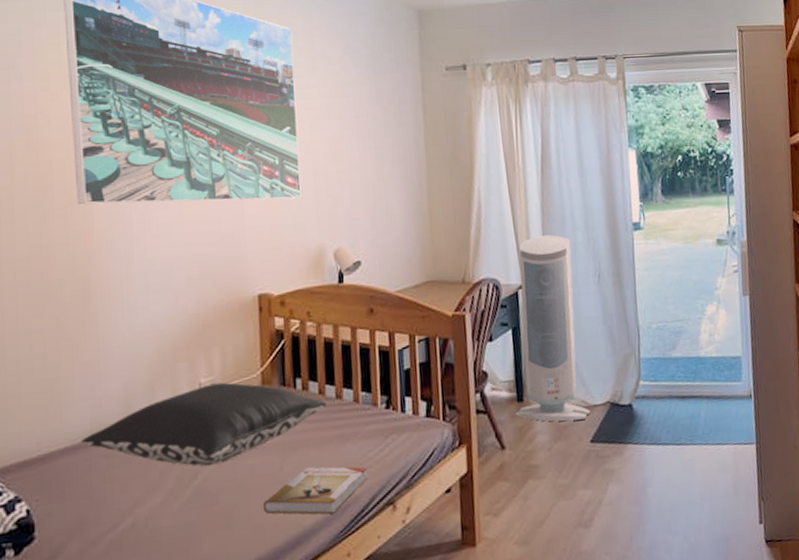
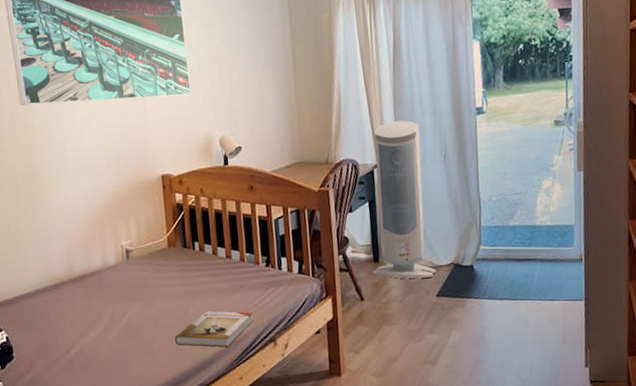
pillow: present [81,382,326,466] -> none [39,244,219,309]

